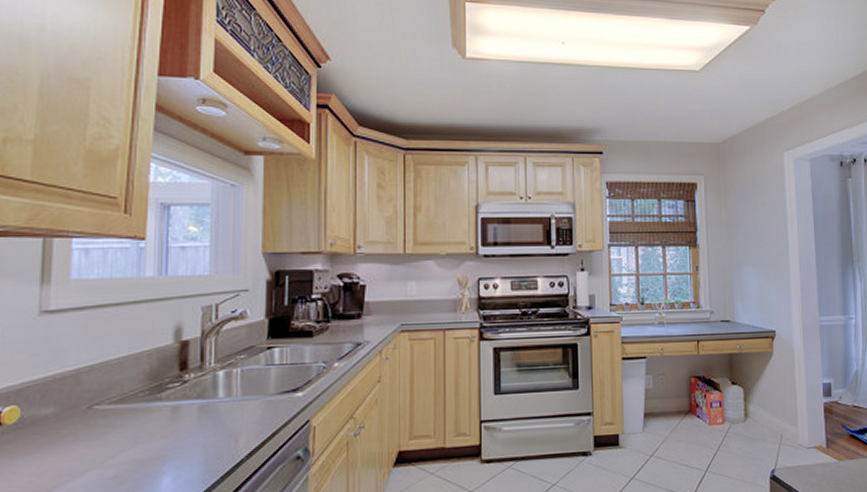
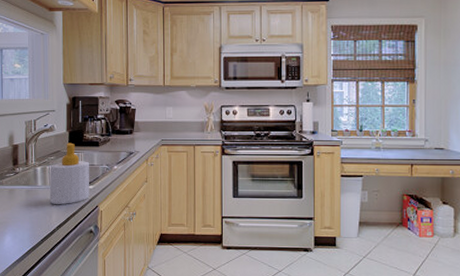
soap bottle: none [236,334,299,423] -> present [49,142,90,204]

